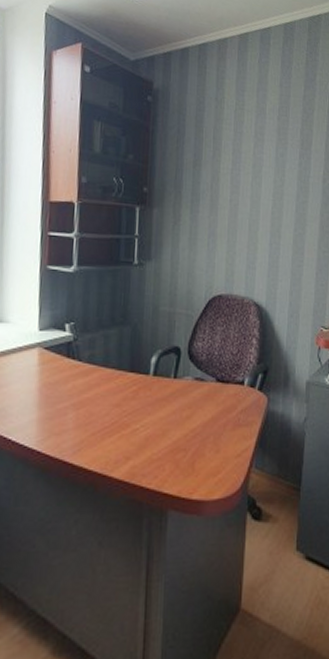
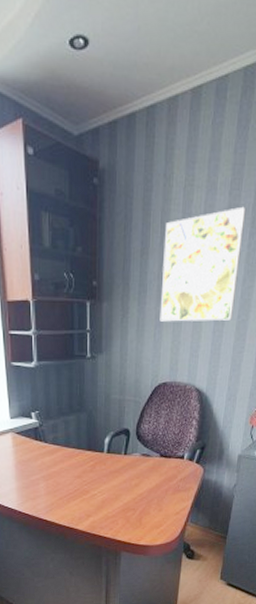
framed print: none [213,130,295,234] -> present [160,206,246,322]

